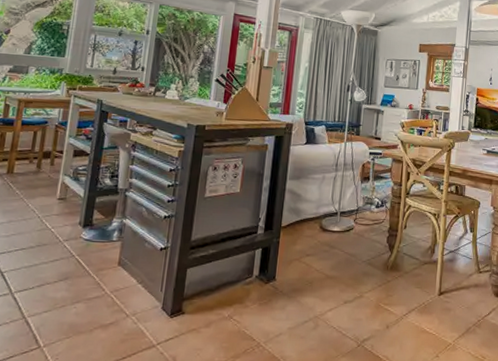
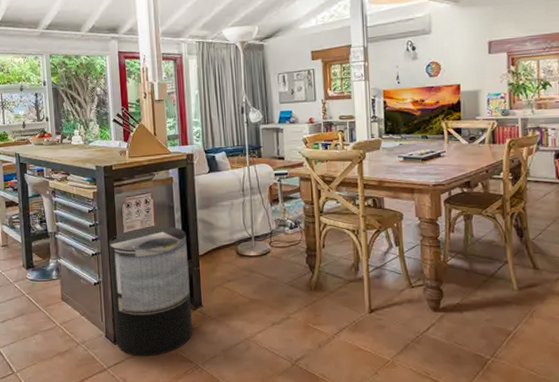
trash can: none [173,192,272,332] -> present [109,226,193,357]

